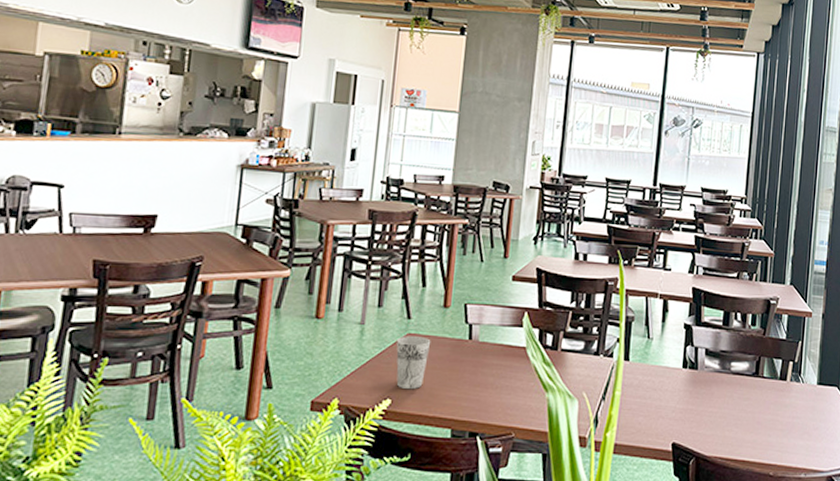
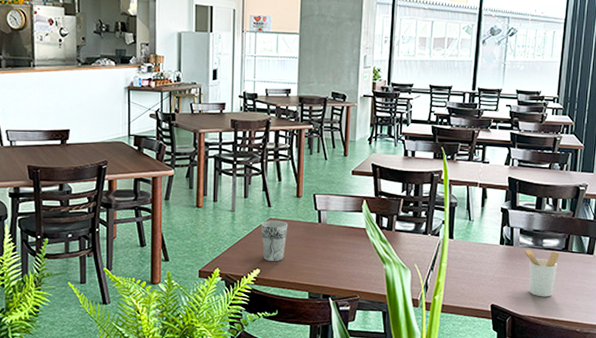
utensil holder: none [709,374,750,433] -> present [523,249,560,297]

